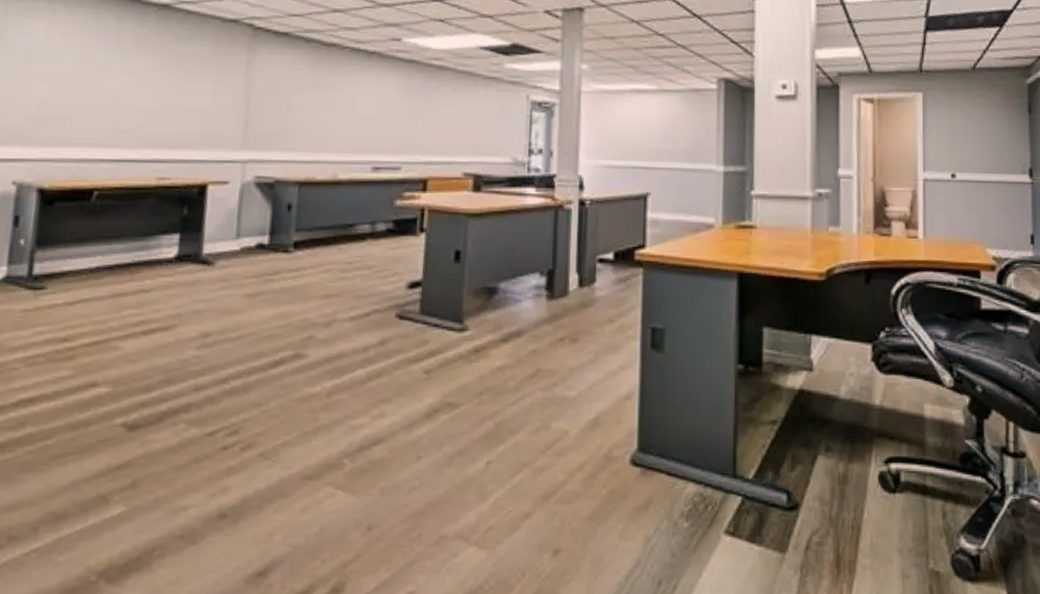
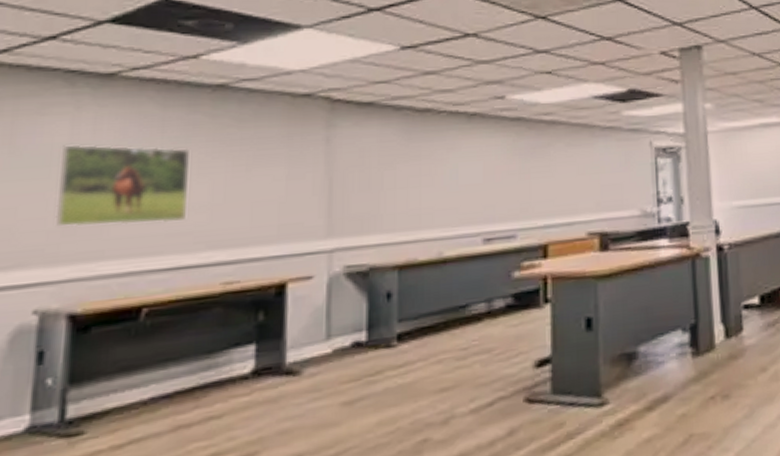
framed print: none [32,45,137,120] -> present [55,144,189,227]

